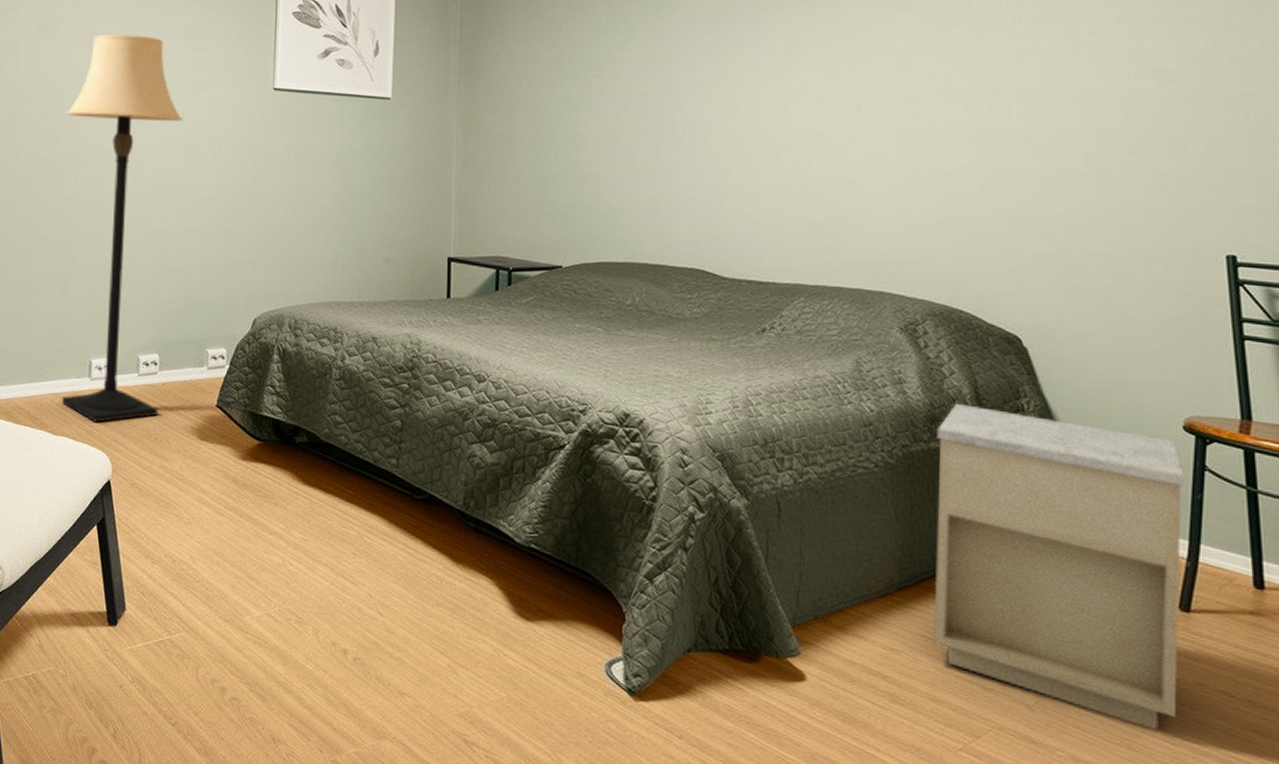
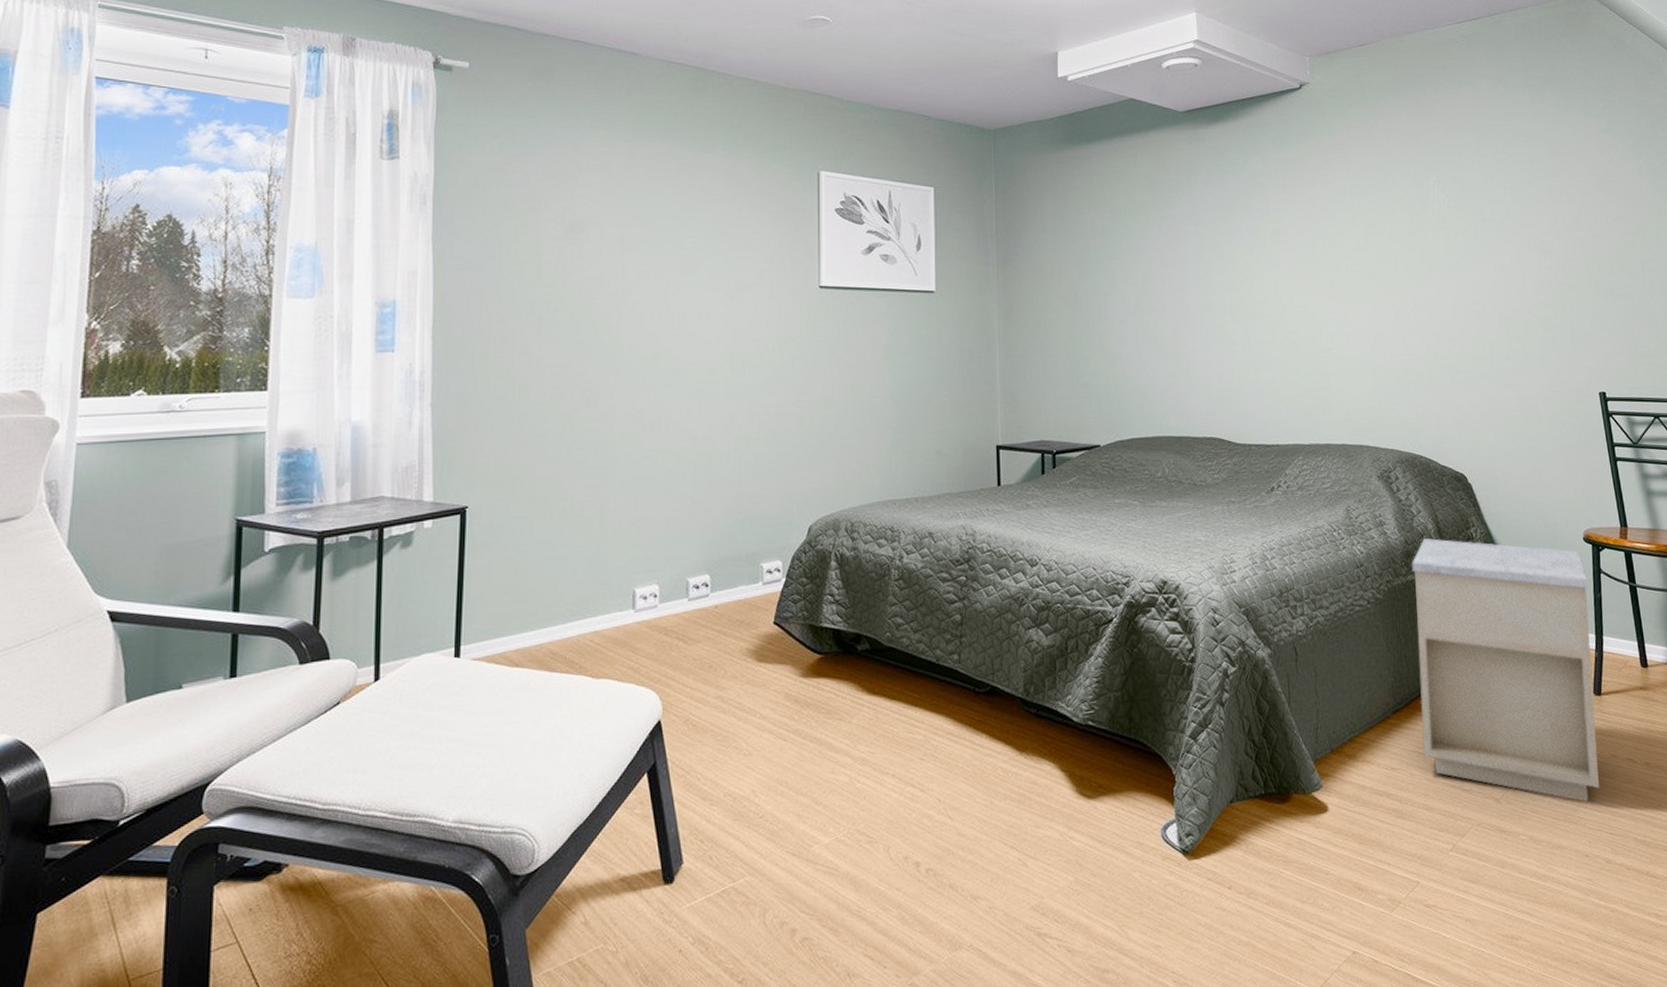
lamp: present [62,33,183,423] -> none [597,234,727,658]

